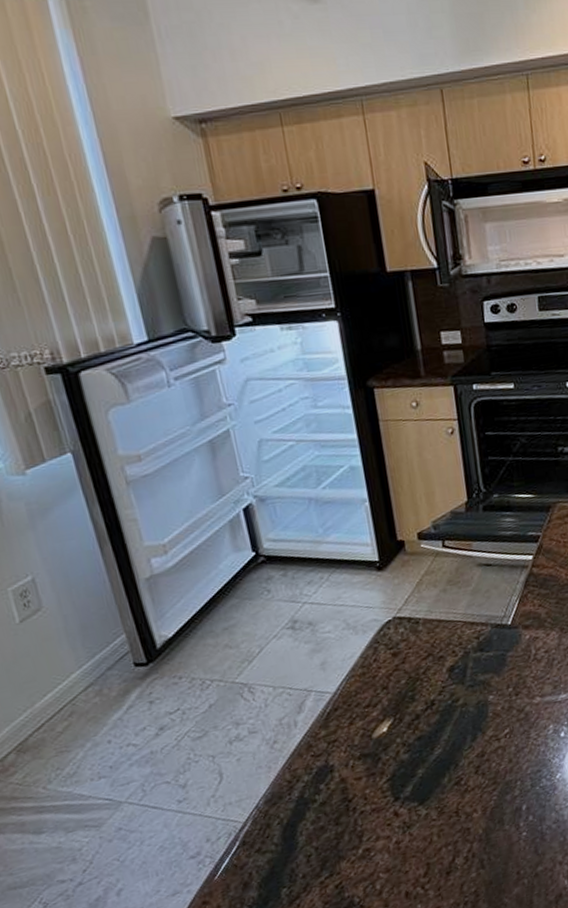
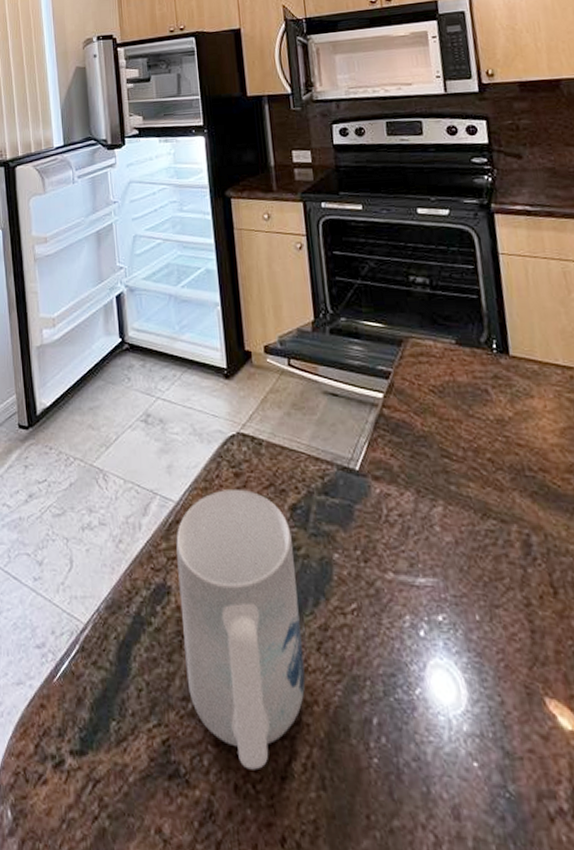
mug: none [335,665,466,878] -> present [176,490,306,770]

